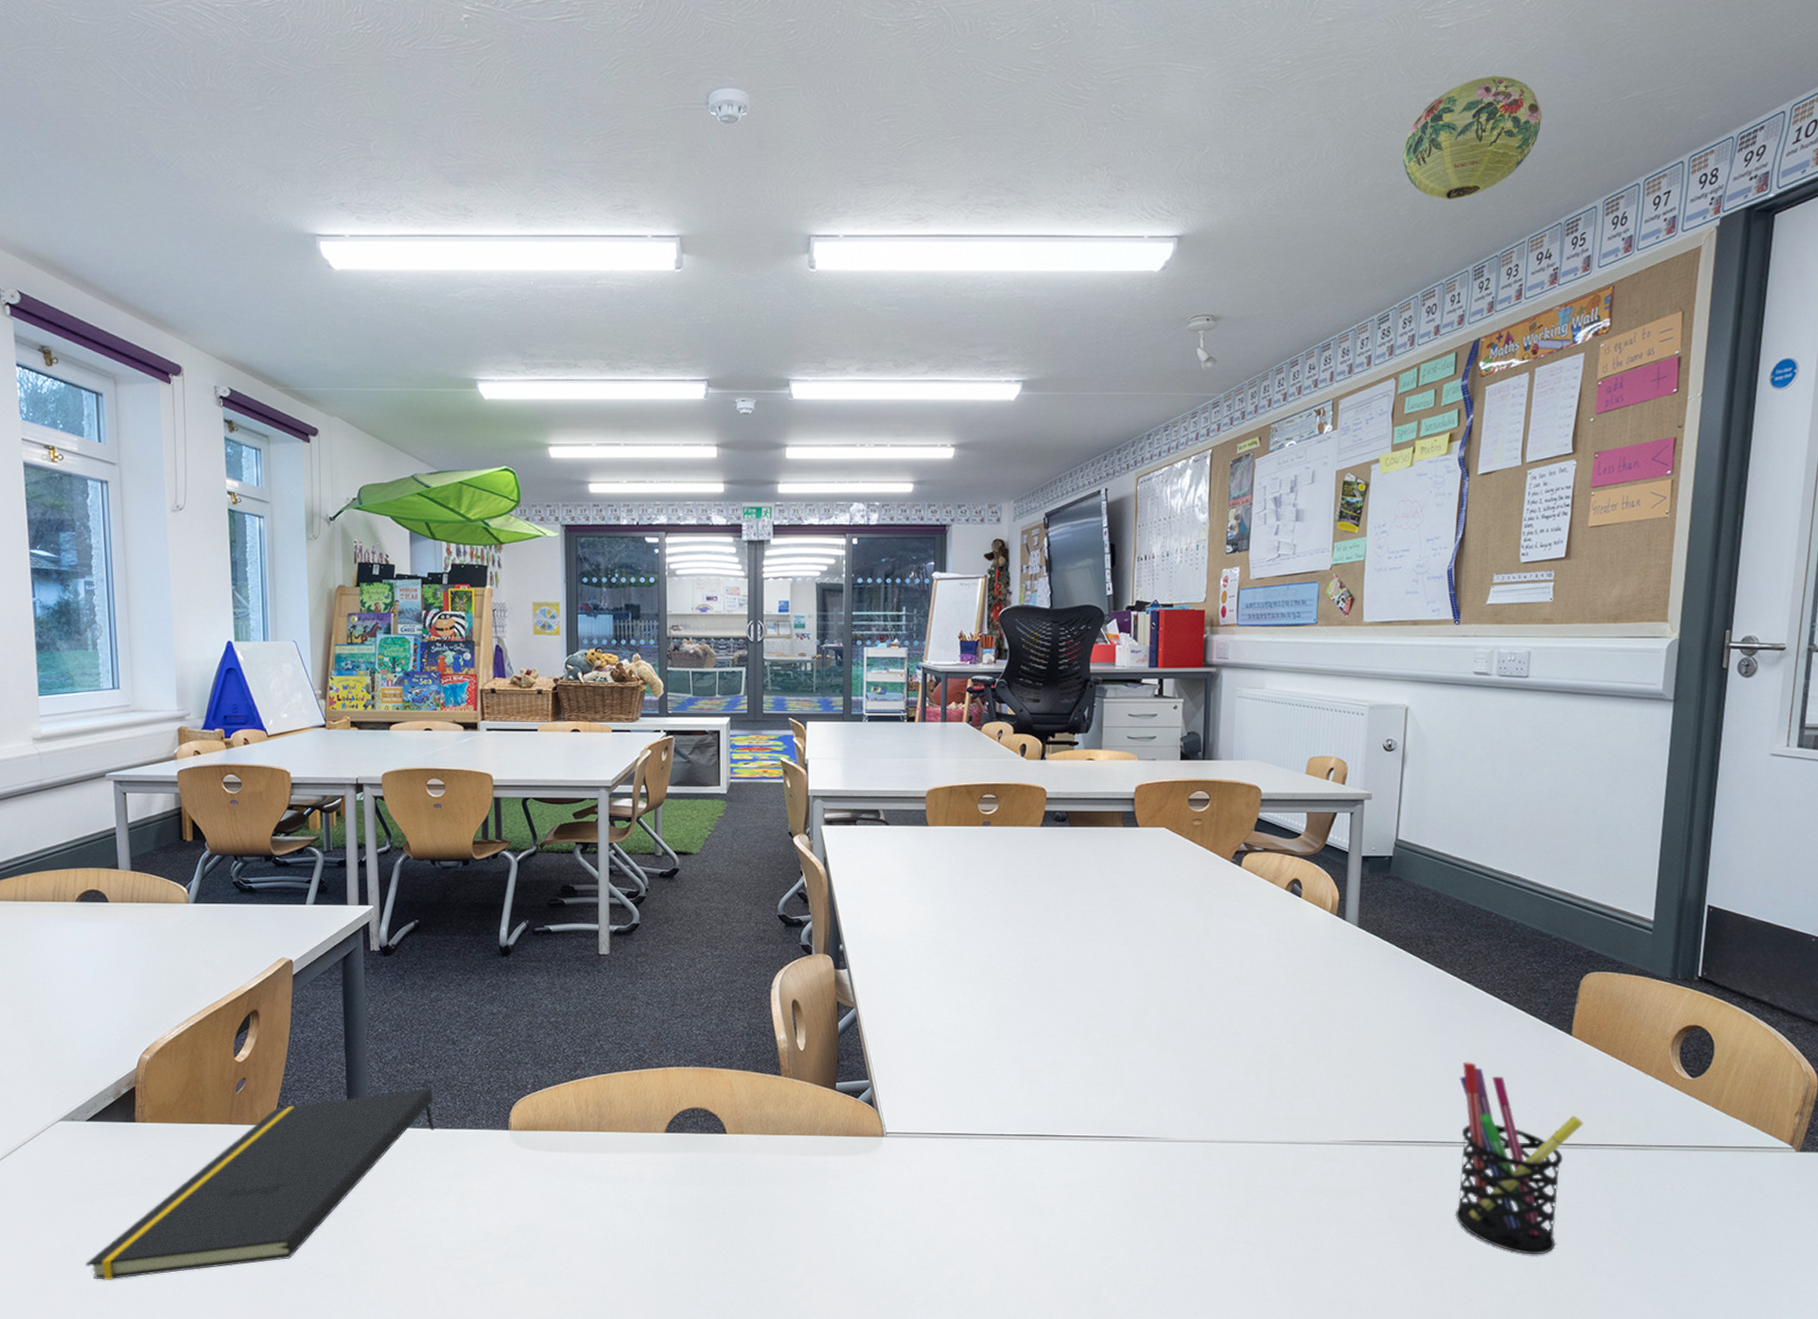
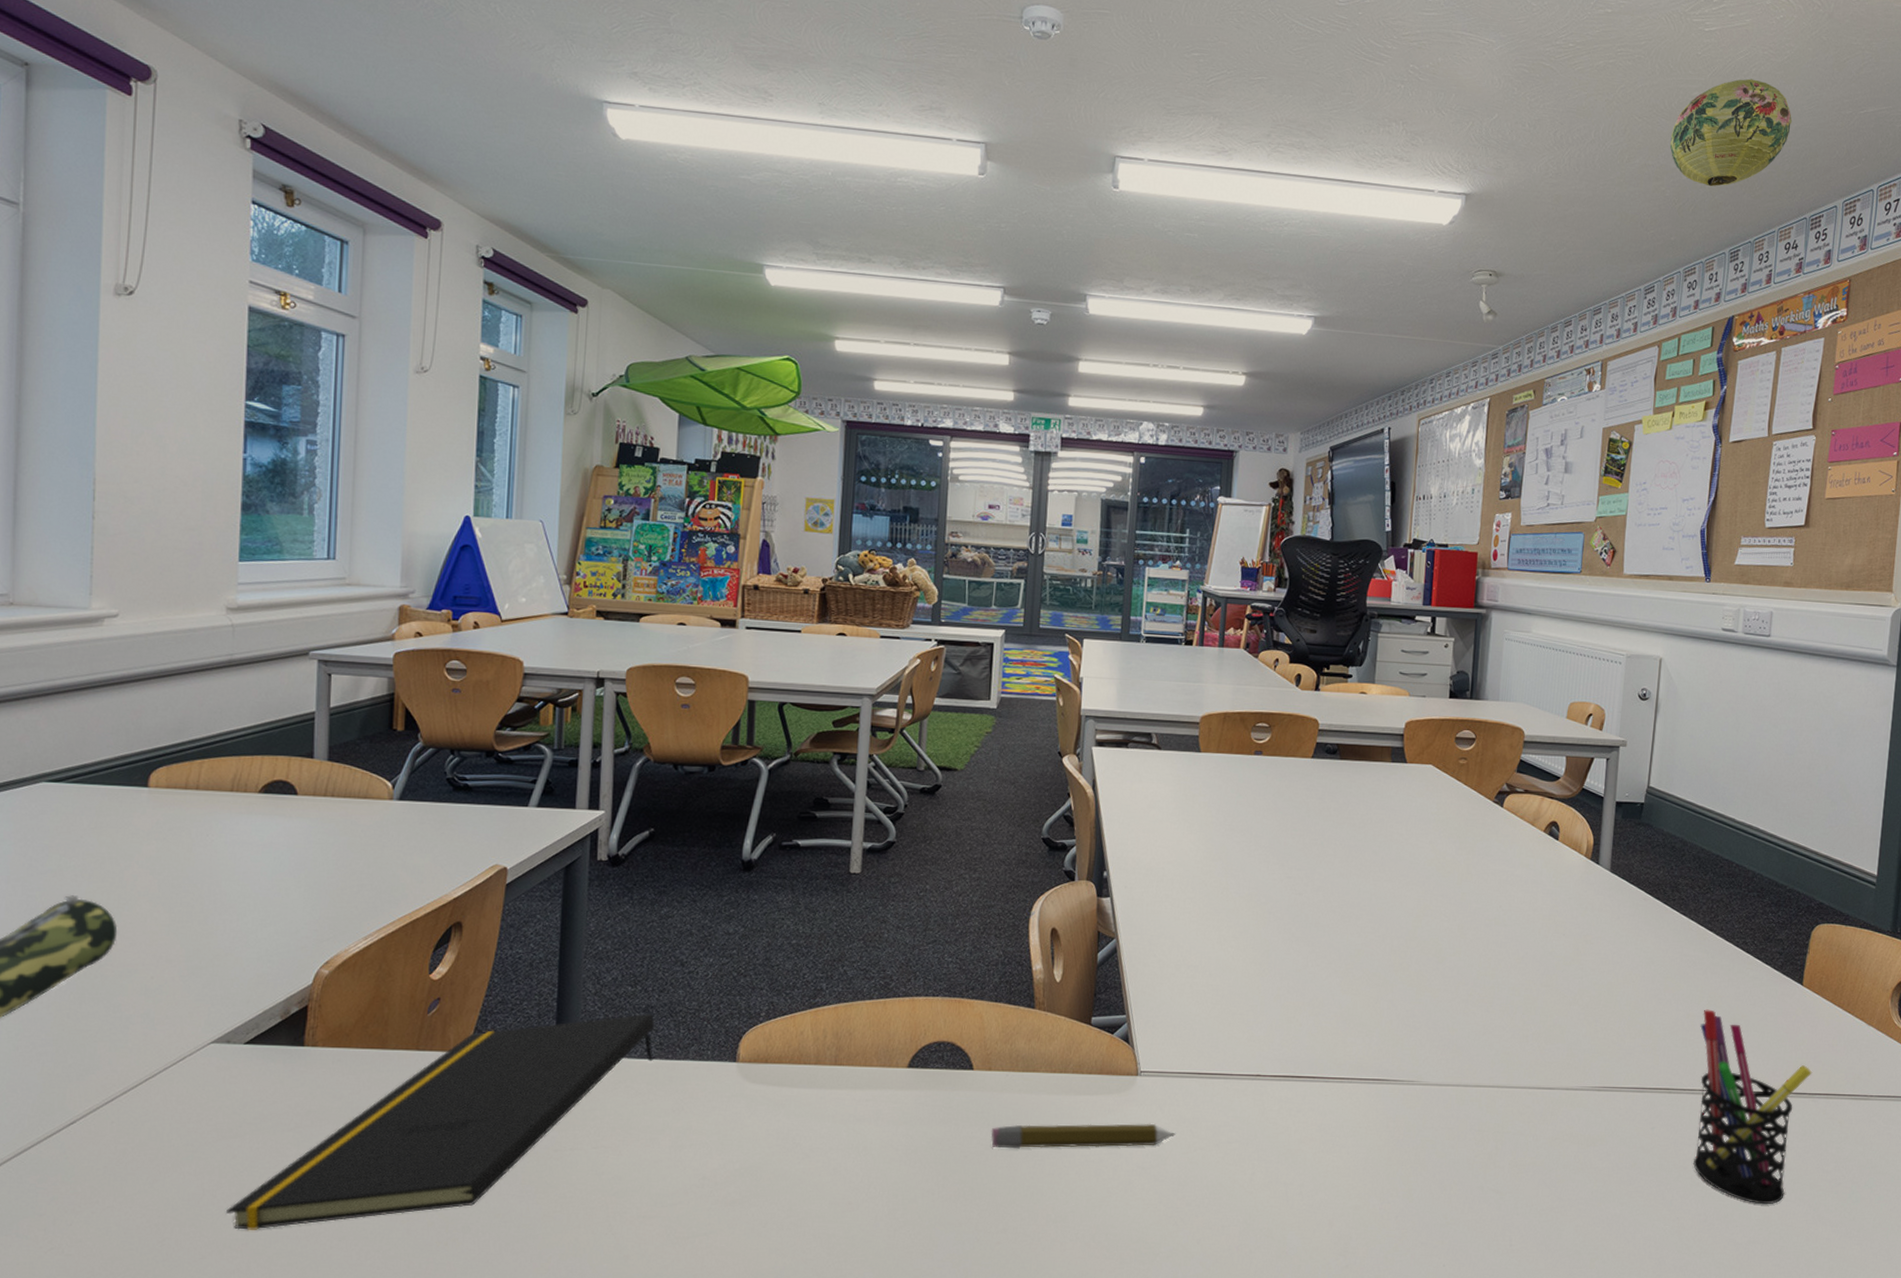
pencil: none [747,1181,924,1206] -> present [990,1123,1176,1149]

